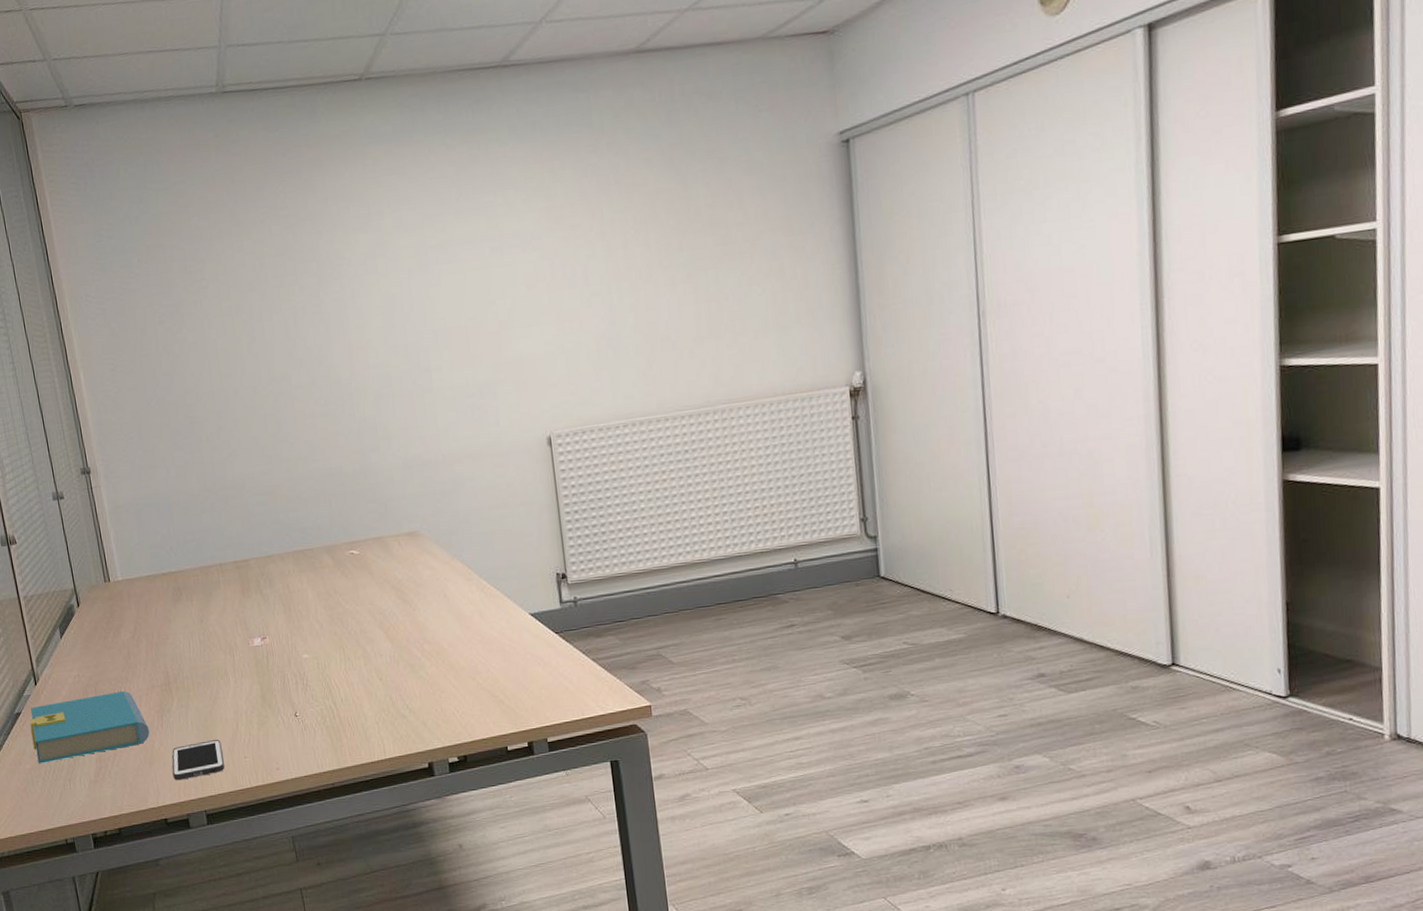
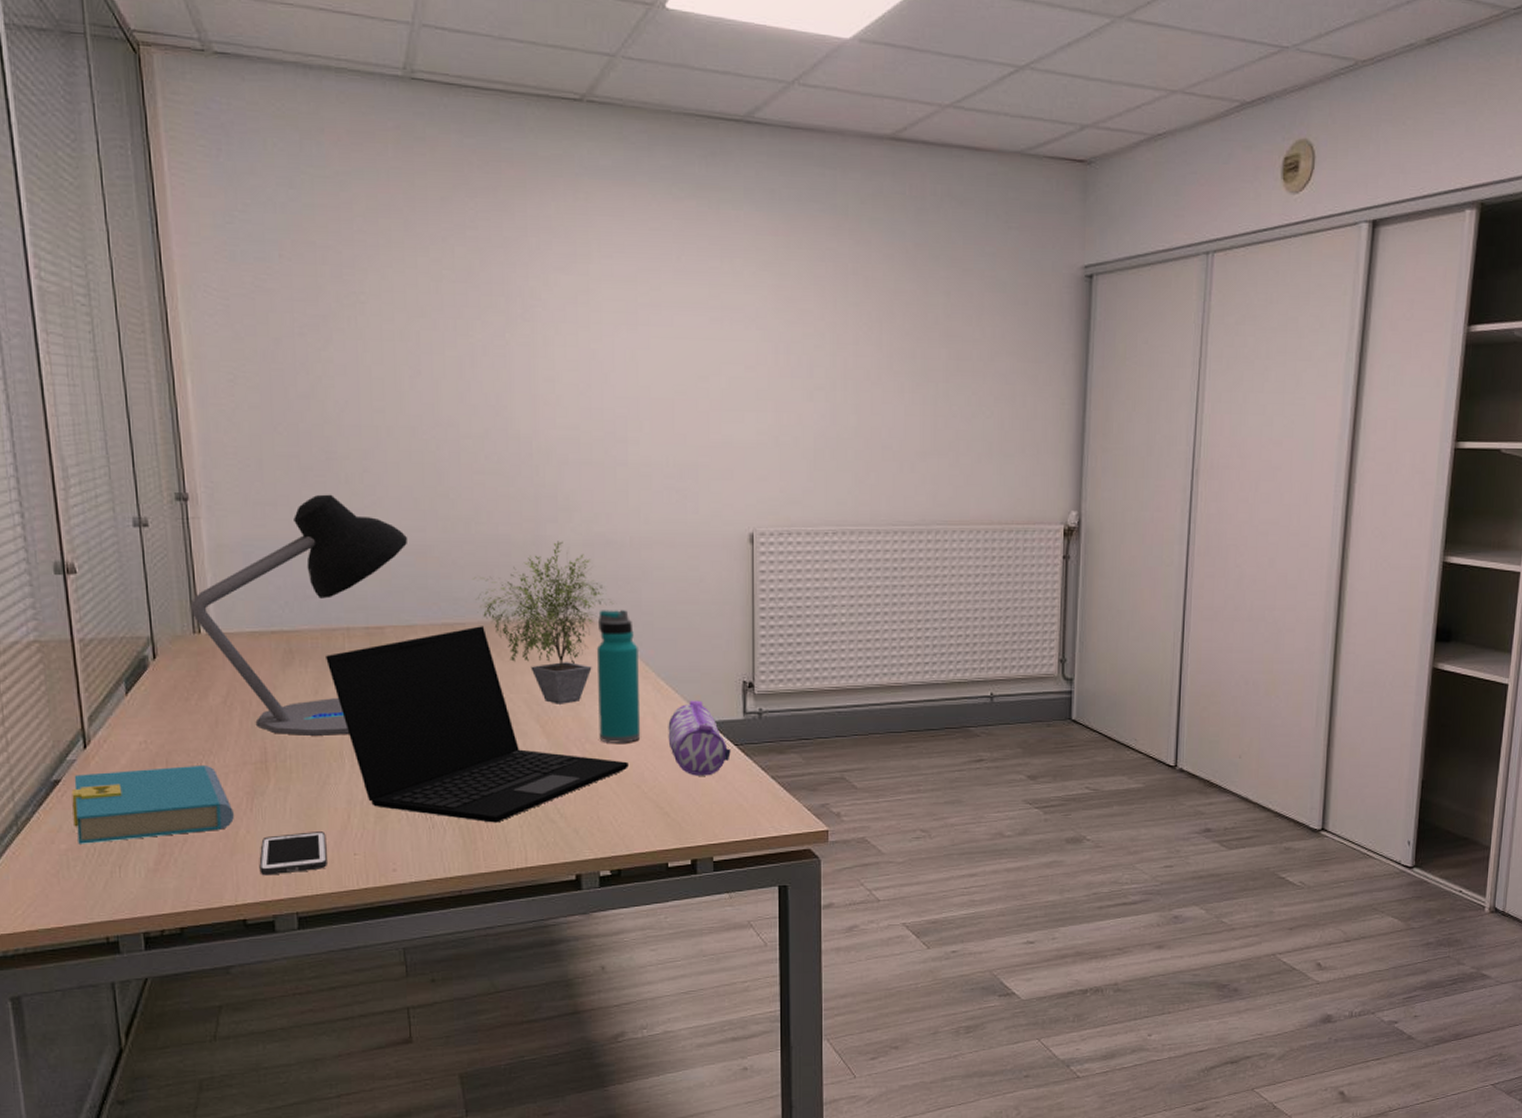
desk lamp: none [101,452,260,660] -> present [191,494,408,736]
laptop: none [206,549,463,722] -> present [326,626,628,823]
potted plant: none [315,466,435,612] -> present [473,541,614,704]
water bottle: none [422,521,471,642] -> present [596,610,641,743]
pencil case: none [493,595,553,665] -> present [668,700,731,776]

